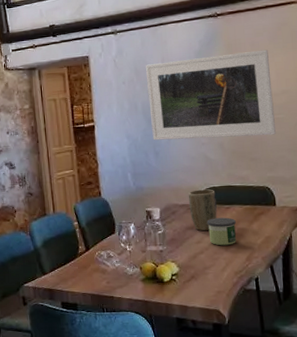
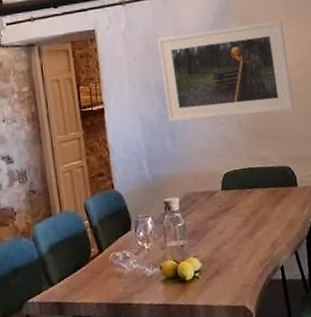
plant pot: present [188,189,217,231] -> none [208,173,239,220]
candle: present [206,217,236,246] -> none [228,202,260,235]

